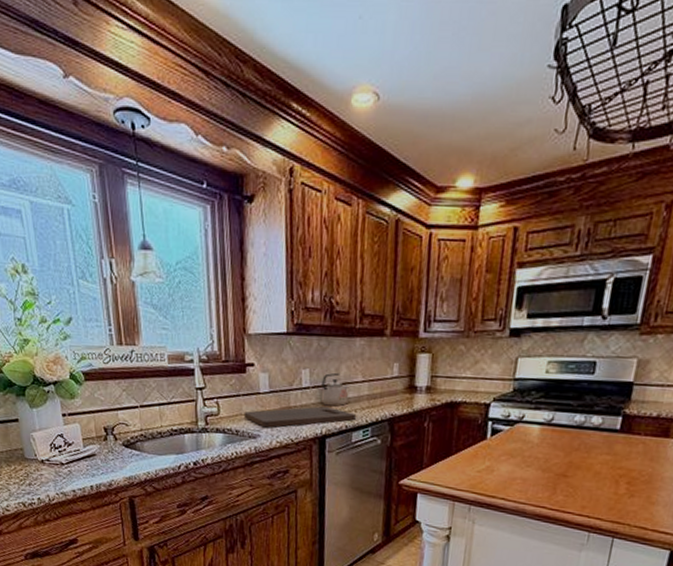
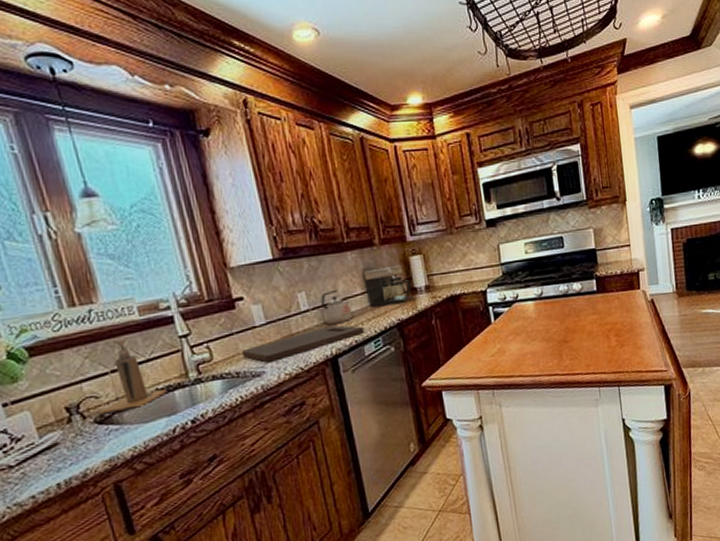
soap dispenser: none [126,380,179,442] -> present [97,339,167,415]
coffee maker: none [367,358,412,400] -> present [364,264,414,308]

